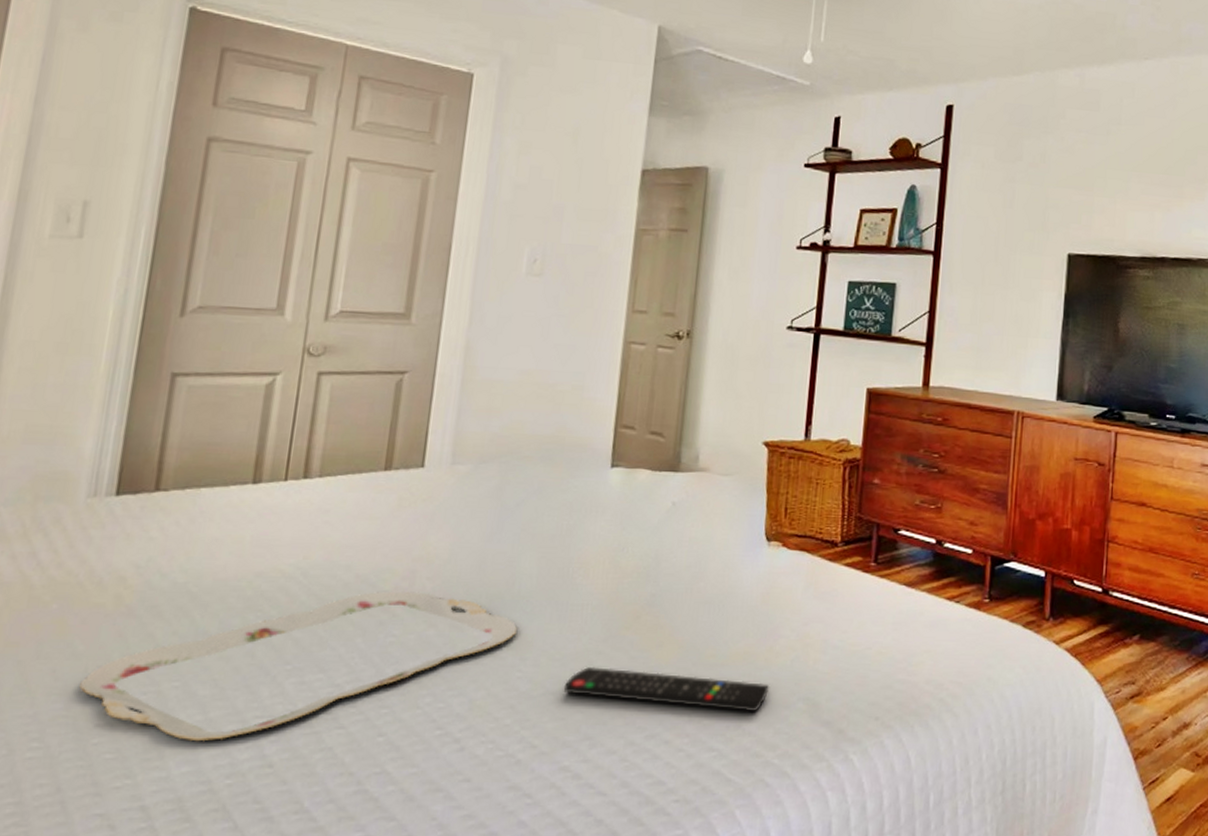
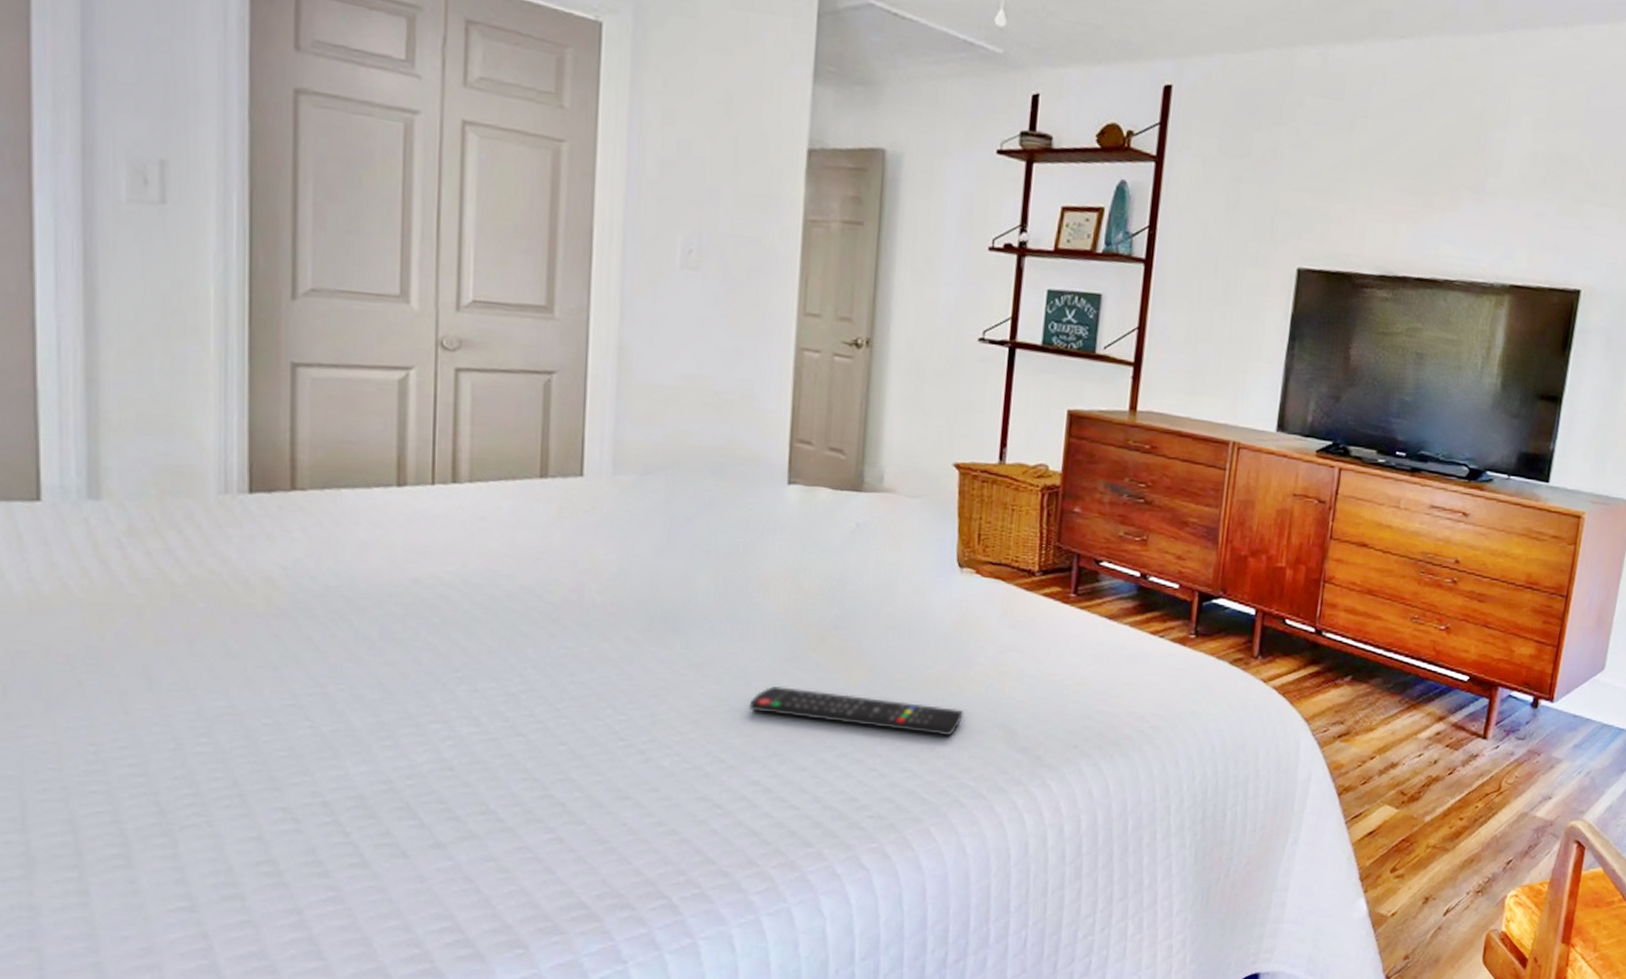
serving tray: present [79,591,518,742] -> none [241,603,697,744]

